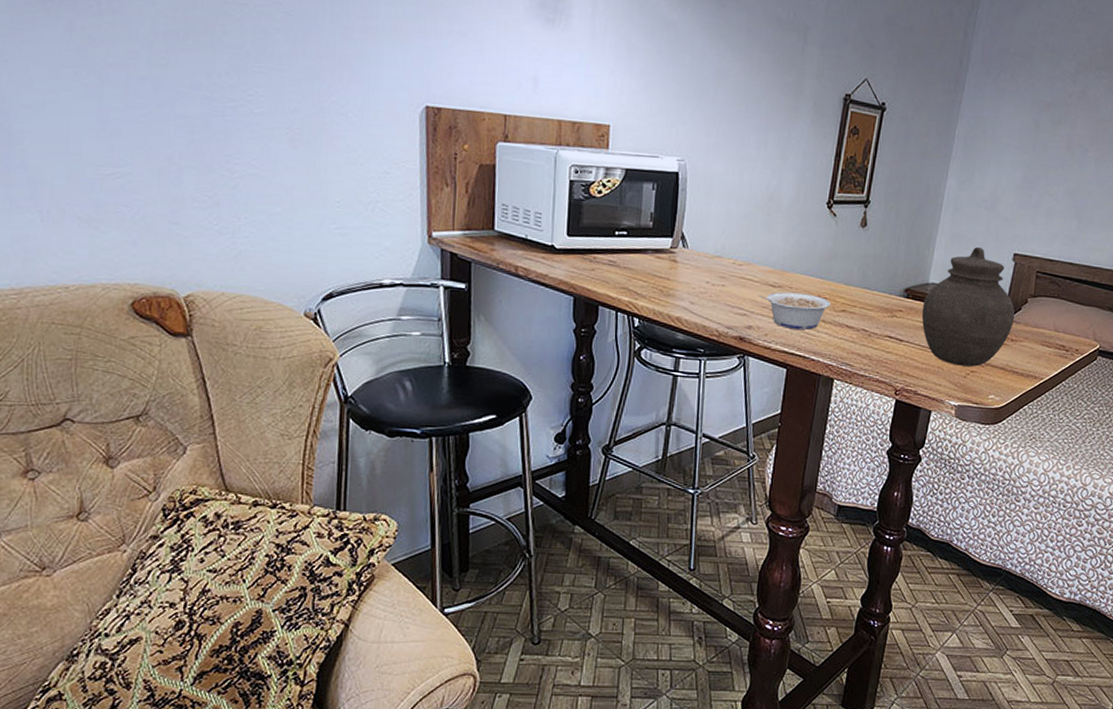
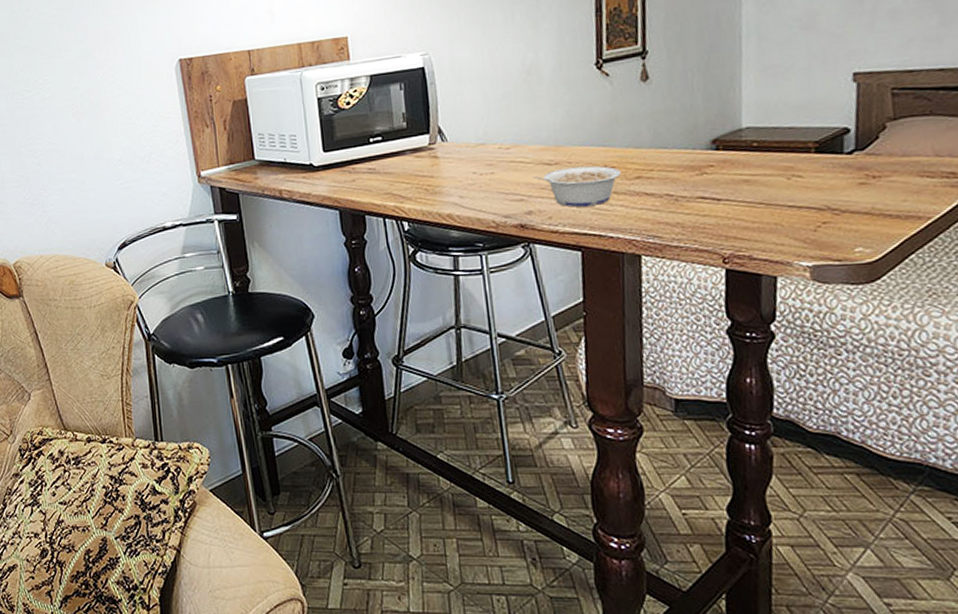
jar: present [921,246,1015,367] -> none [739,74,872,219]

